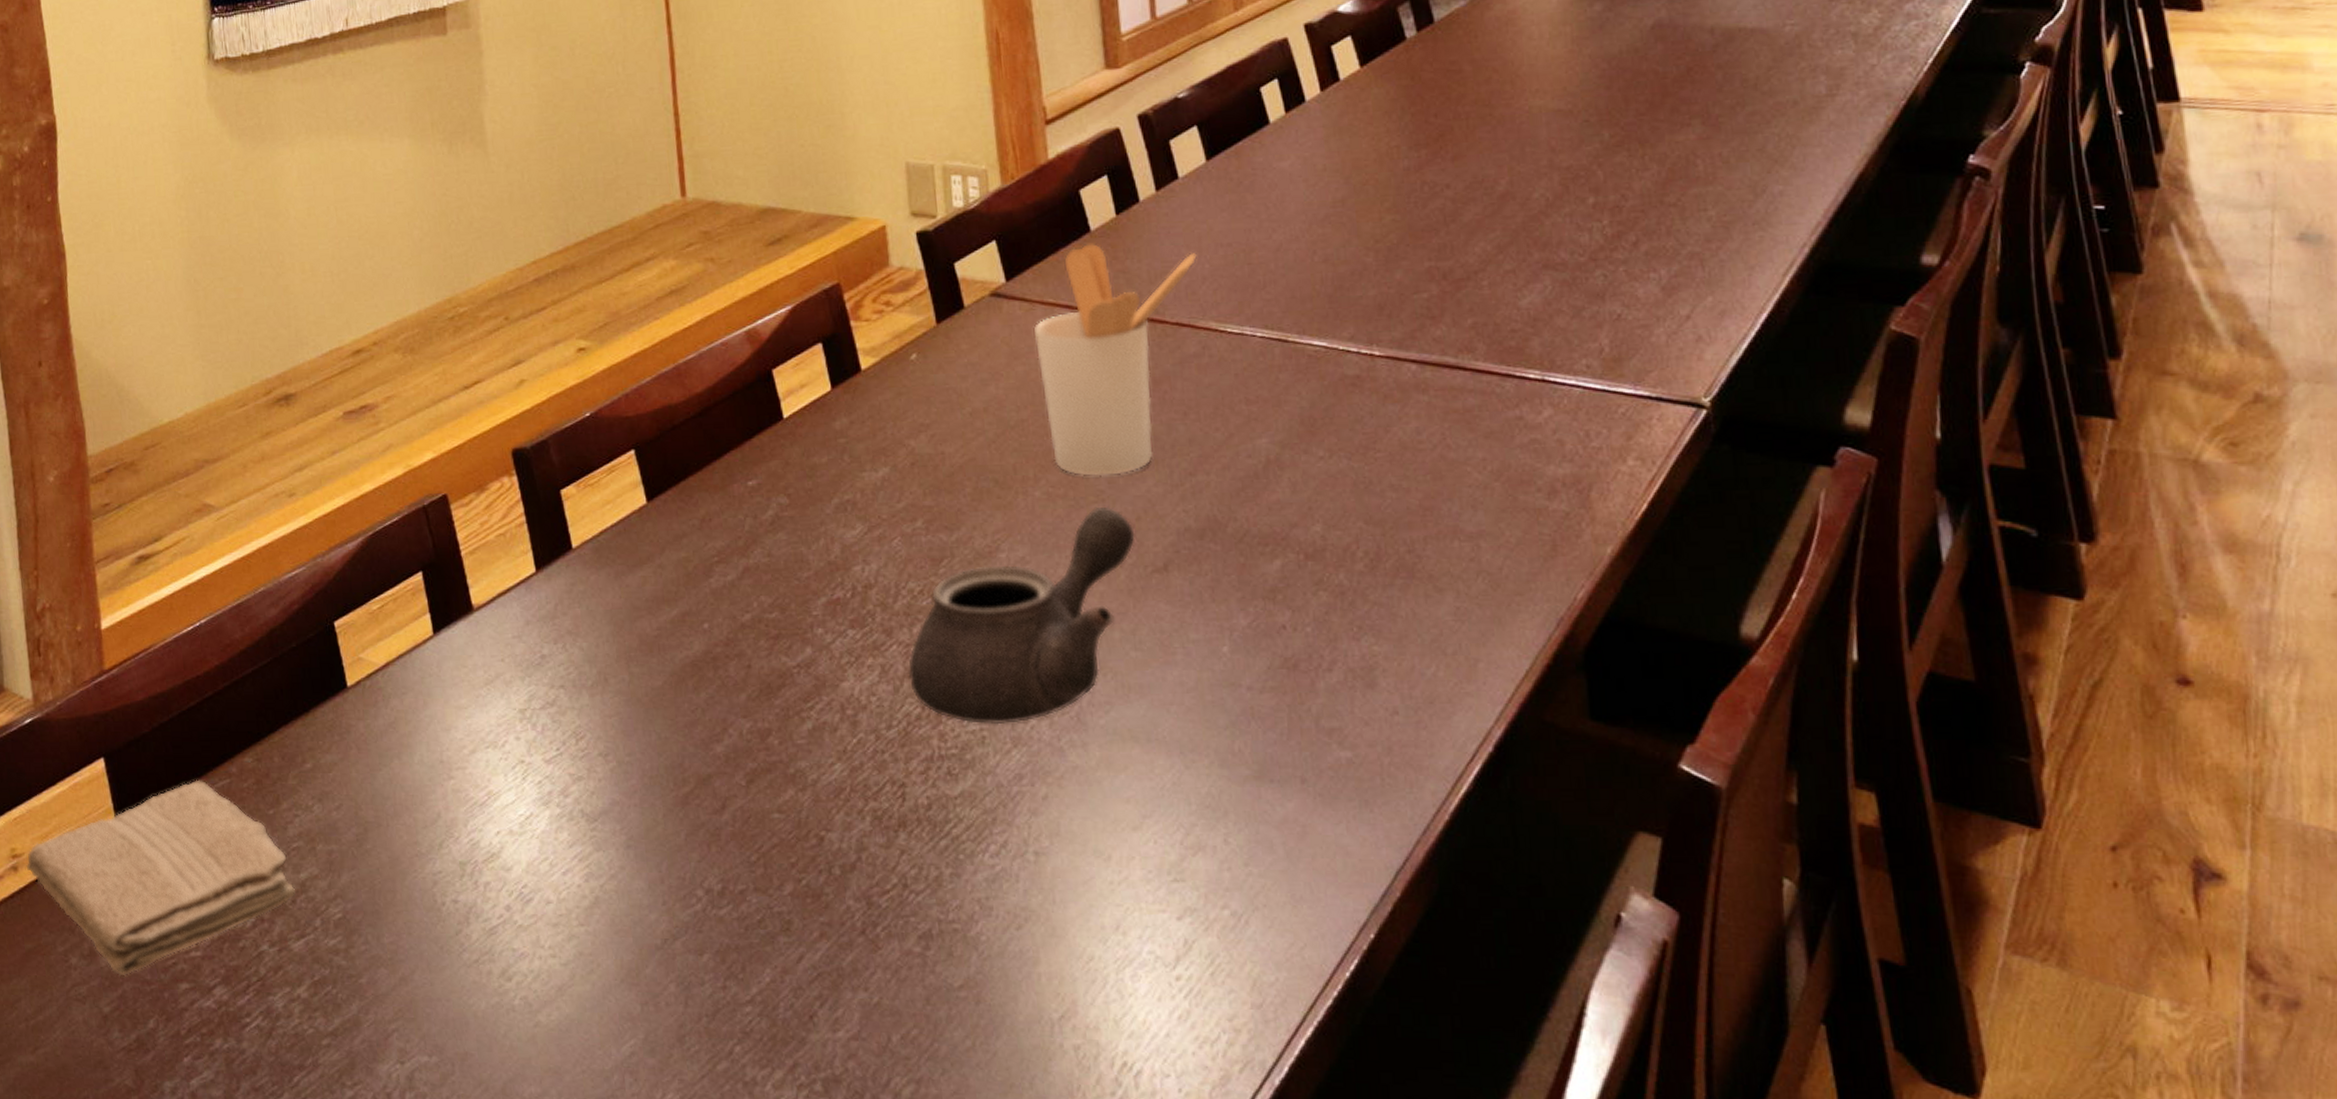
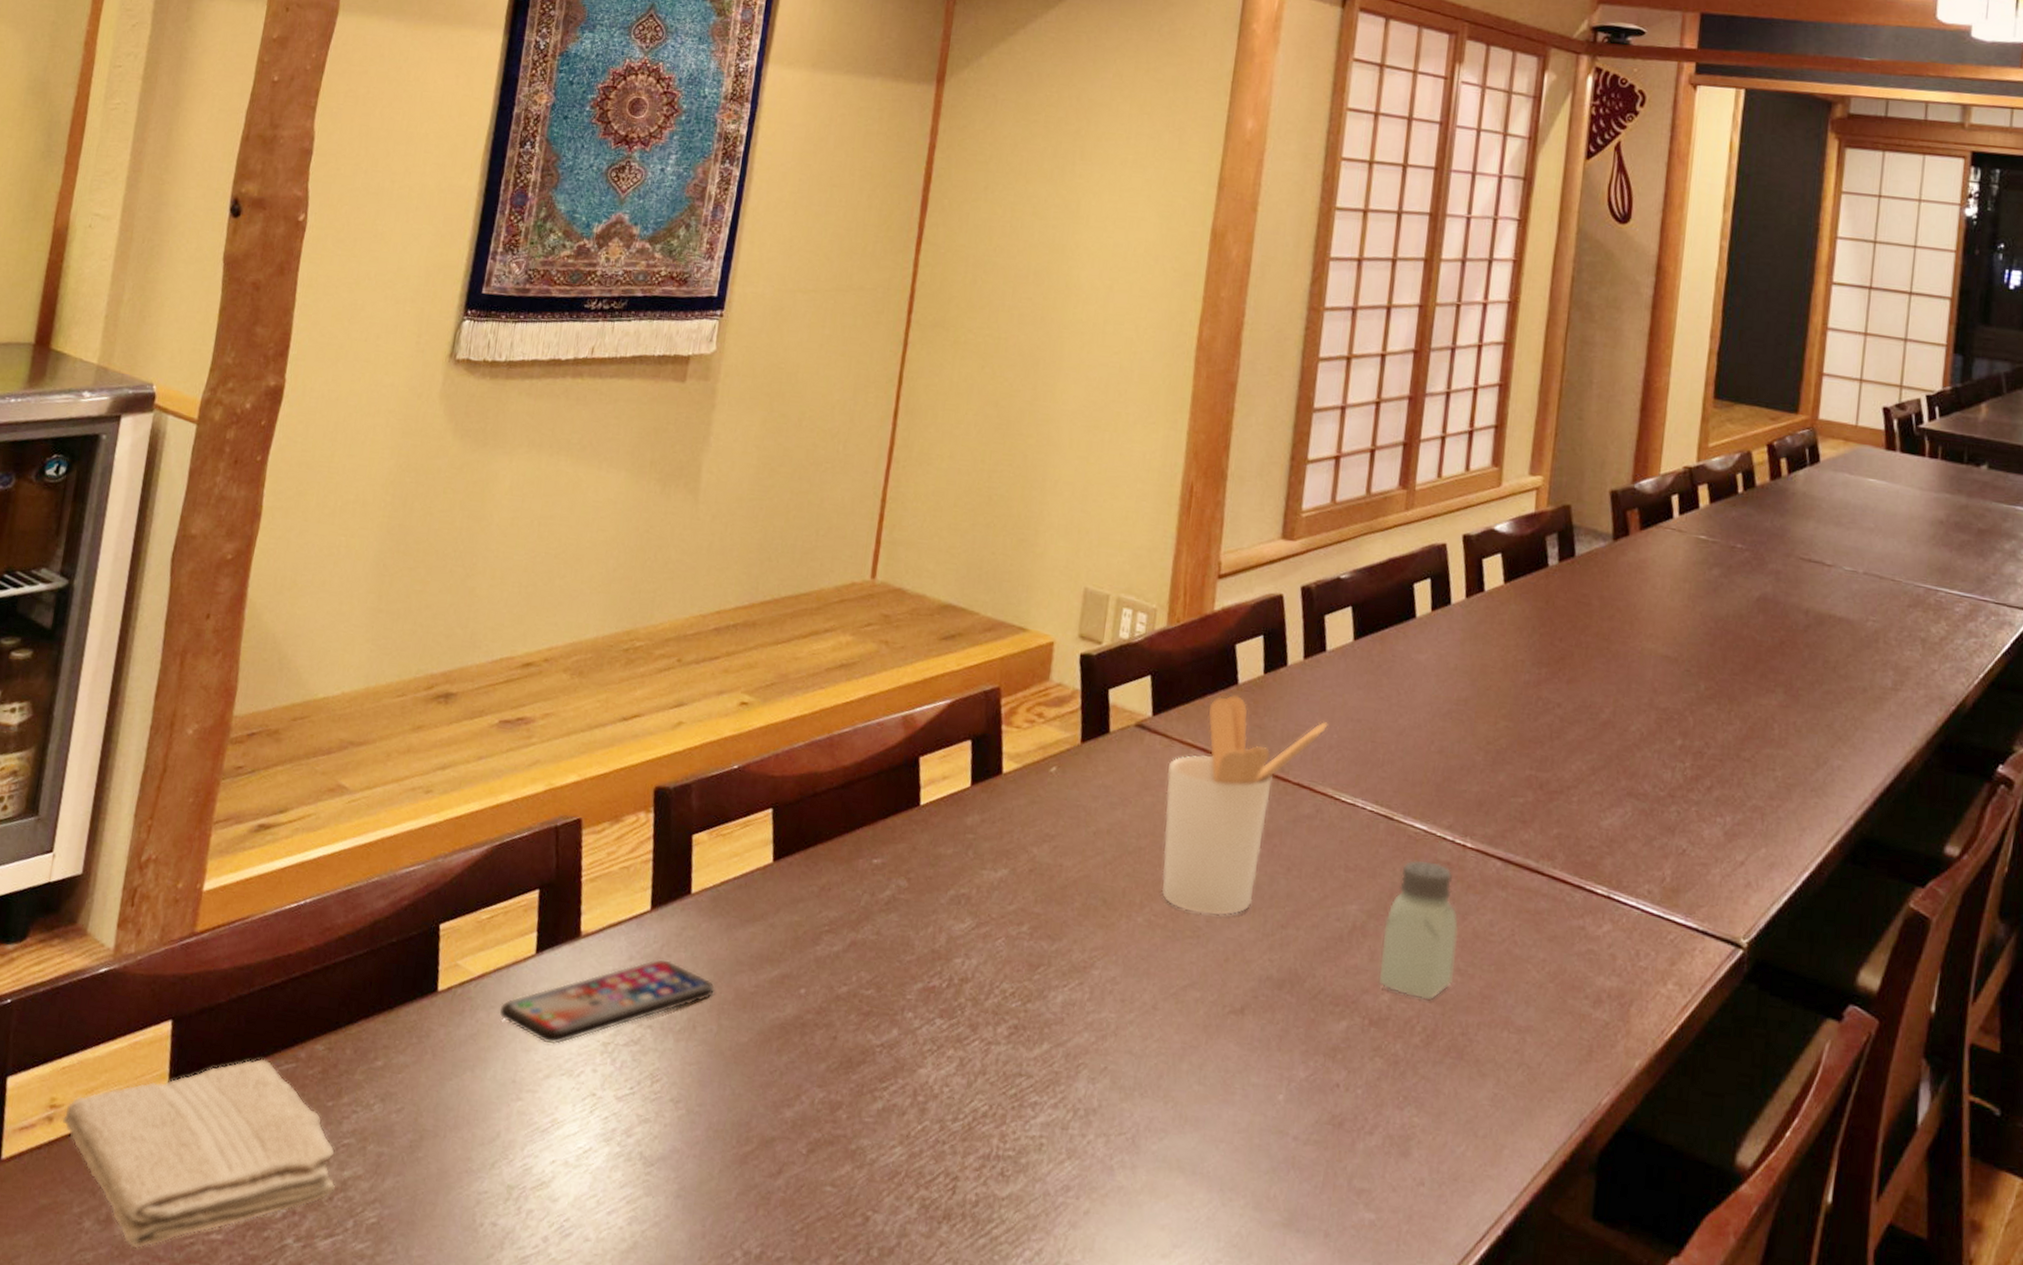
smartphone: none [411,618,618,720] -> present [499,959,715,1045]
teapot: present [908,506,1135,725] -> none [983,941,1221,1136]
saltshaker: none [1300,378,1387,523] -> present [1379,859,1458,1000]

